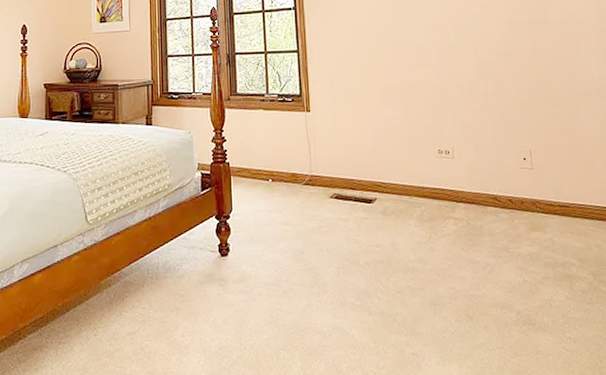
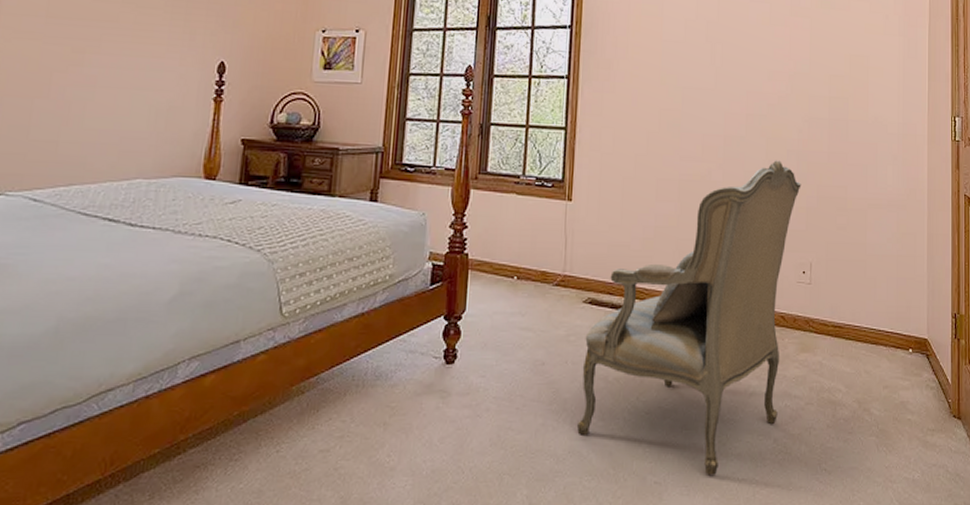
armchair: none [335,61,518,346] -> present [576,160,801,475]

